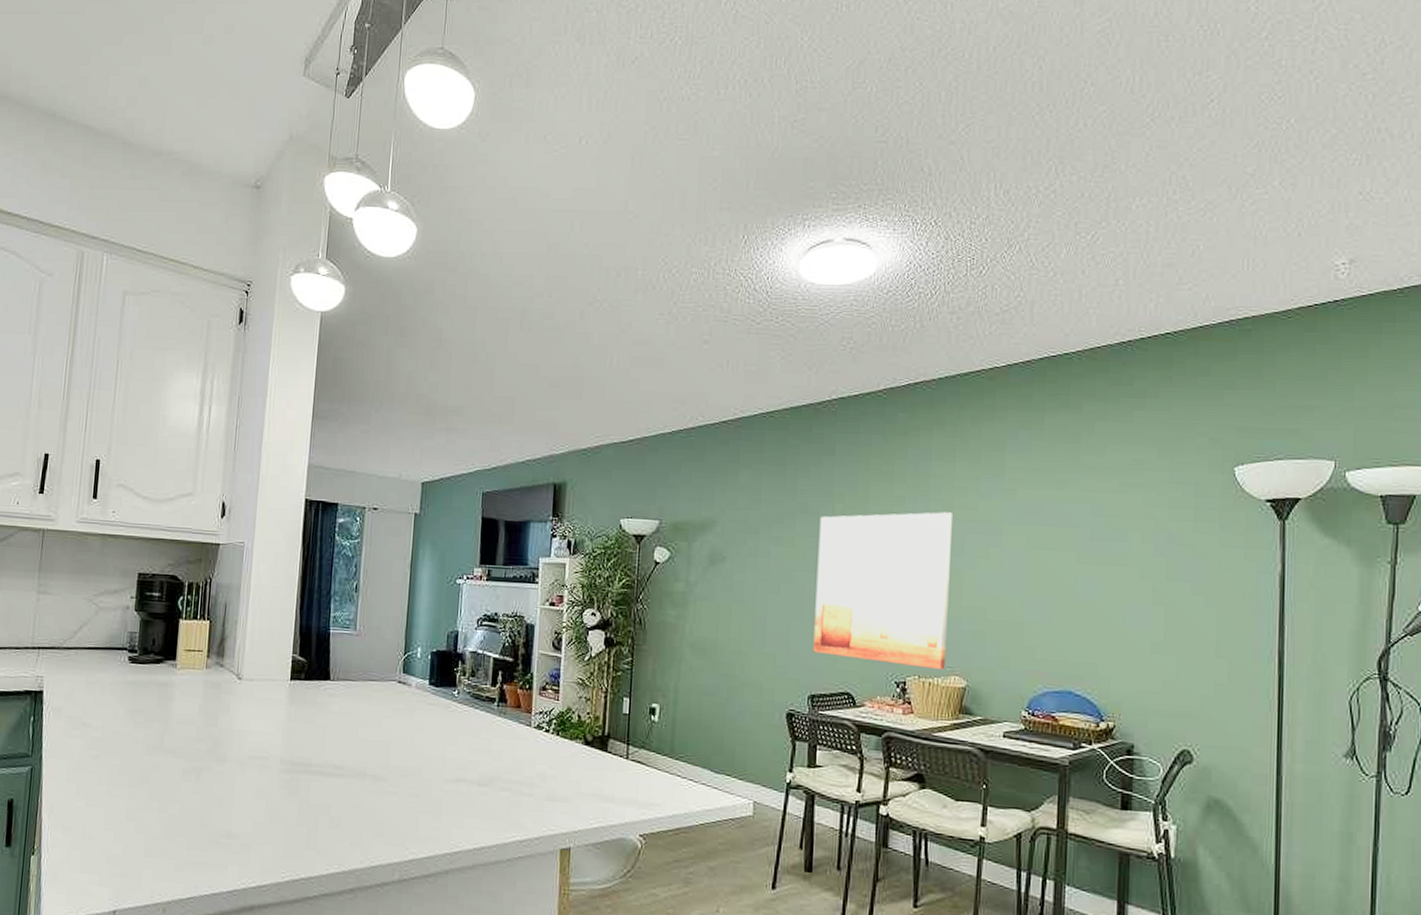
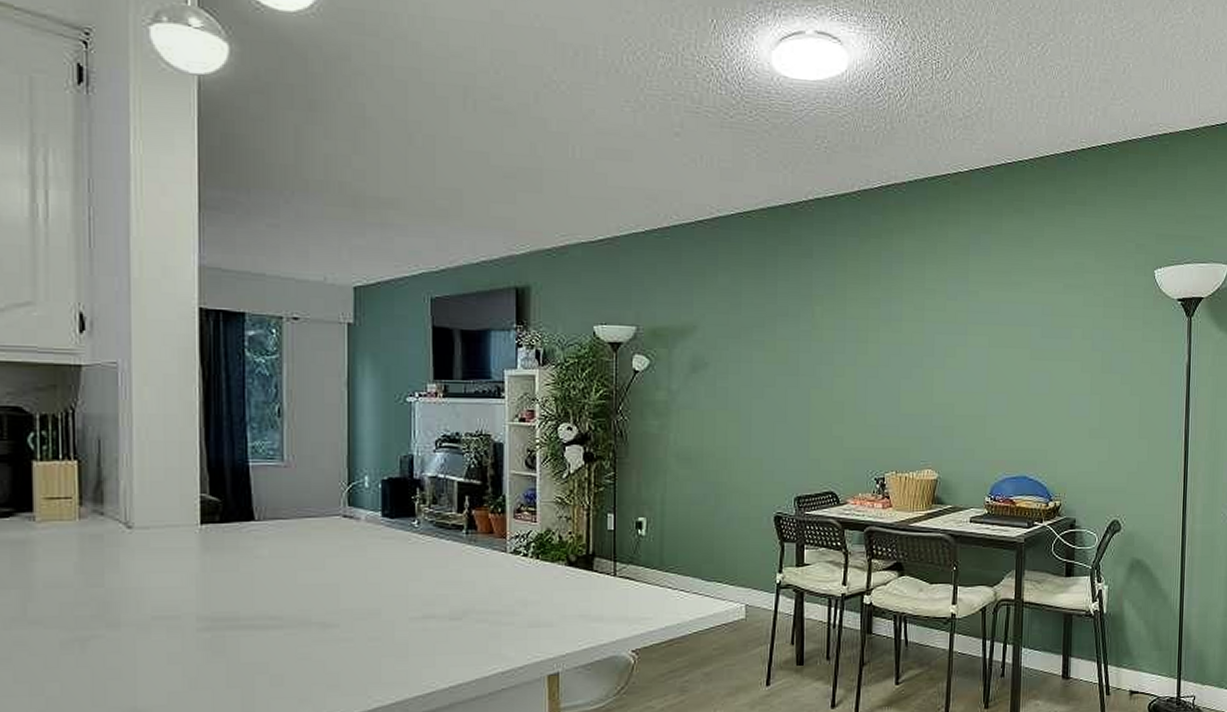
wall art: present [813,512,952,669] -> none [798,313,923,464]

